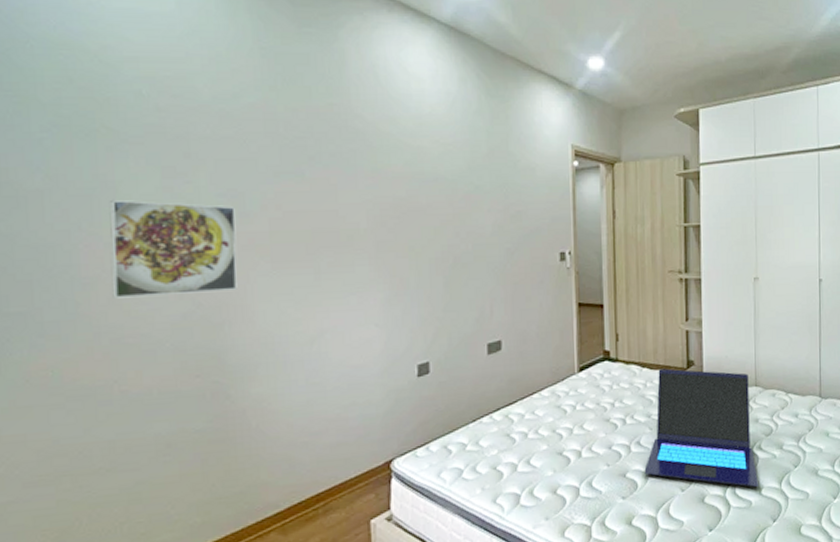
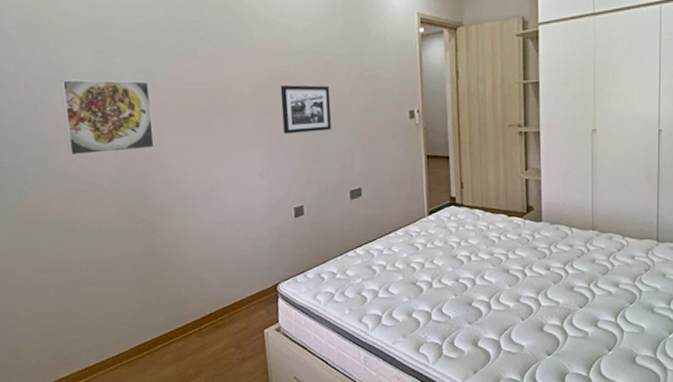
picture frame: none [407,218,469,276] -> present [280,85,331,134]
laptop: present [644,368,759,487] -> none [488,213,595,320]

